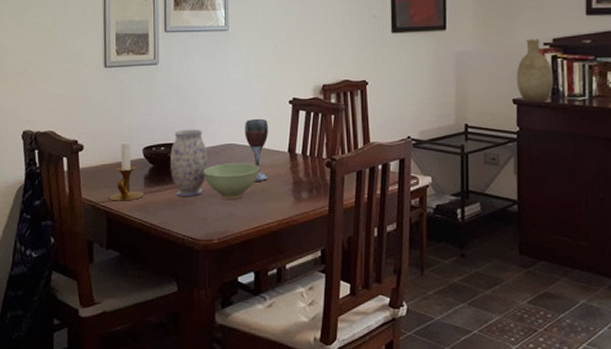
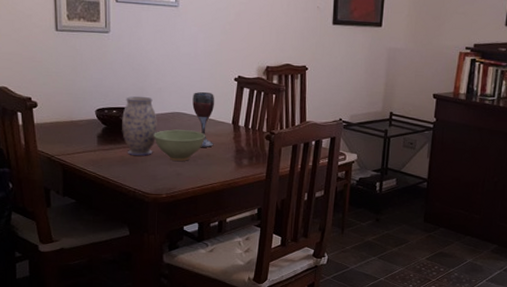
candlestick: present [108,141,144,201] -> none [63,101,97,156]
decorative vase: present [516,39,554,104] -> none [438,42,471,100]

